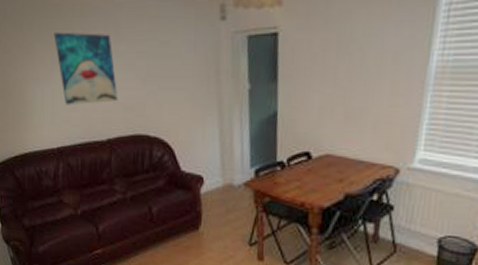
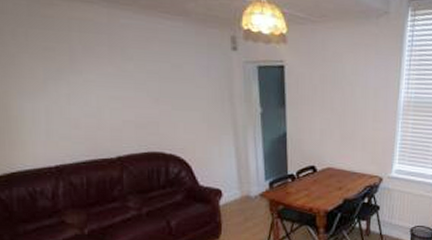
wall art: present [53,32,118,105] -> none [45,44,128,122]

